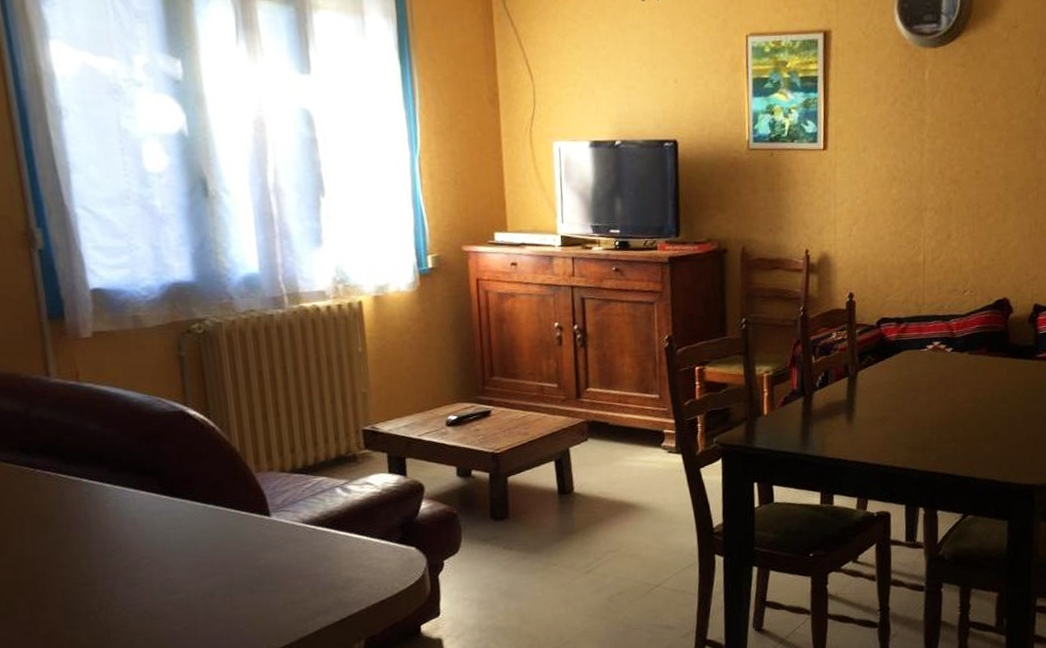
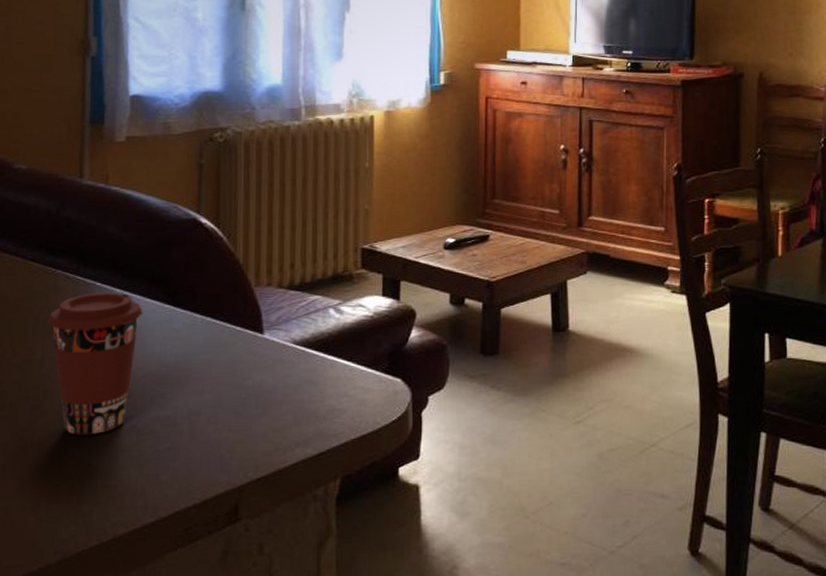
coffee cup: none [34,487,139,625] -> present [48,292,143,435]

